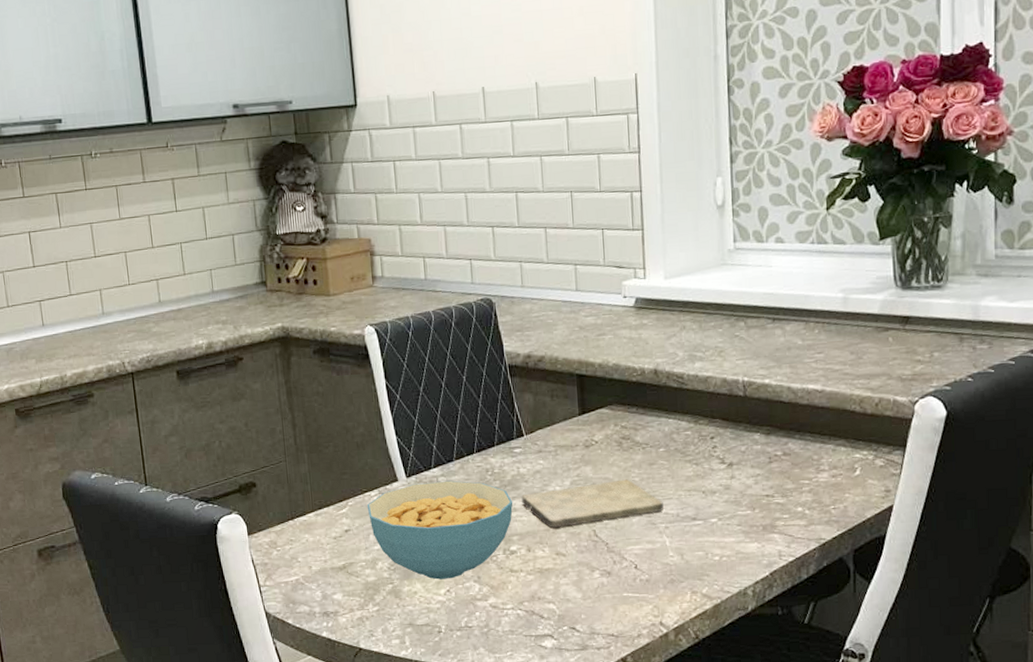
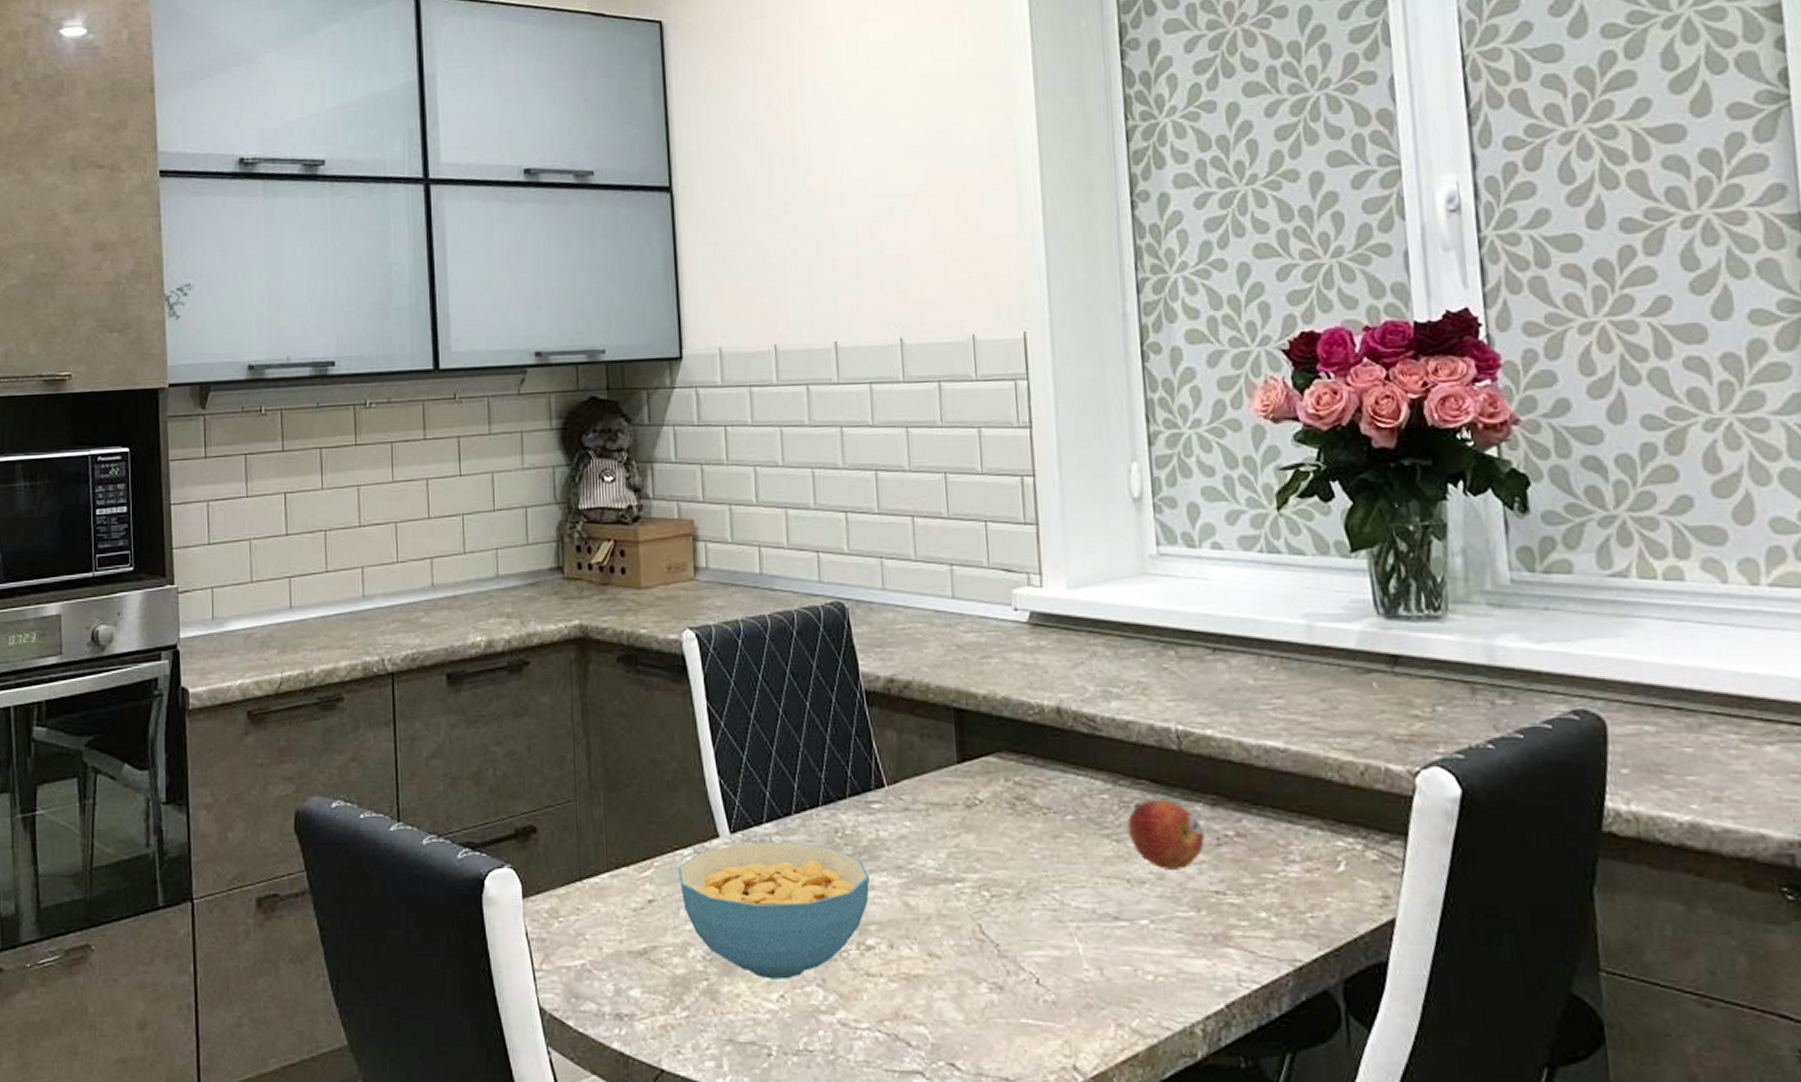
cutting board: present [521,479,664,529] -> none [881,855,1074,918]
fruit: none [704,432,760,483] -> present [1127,799,1204,870]

